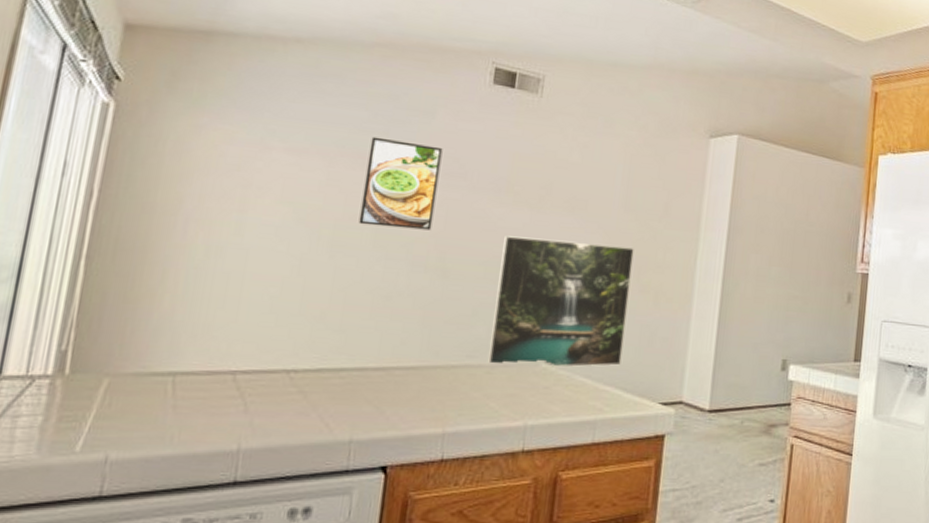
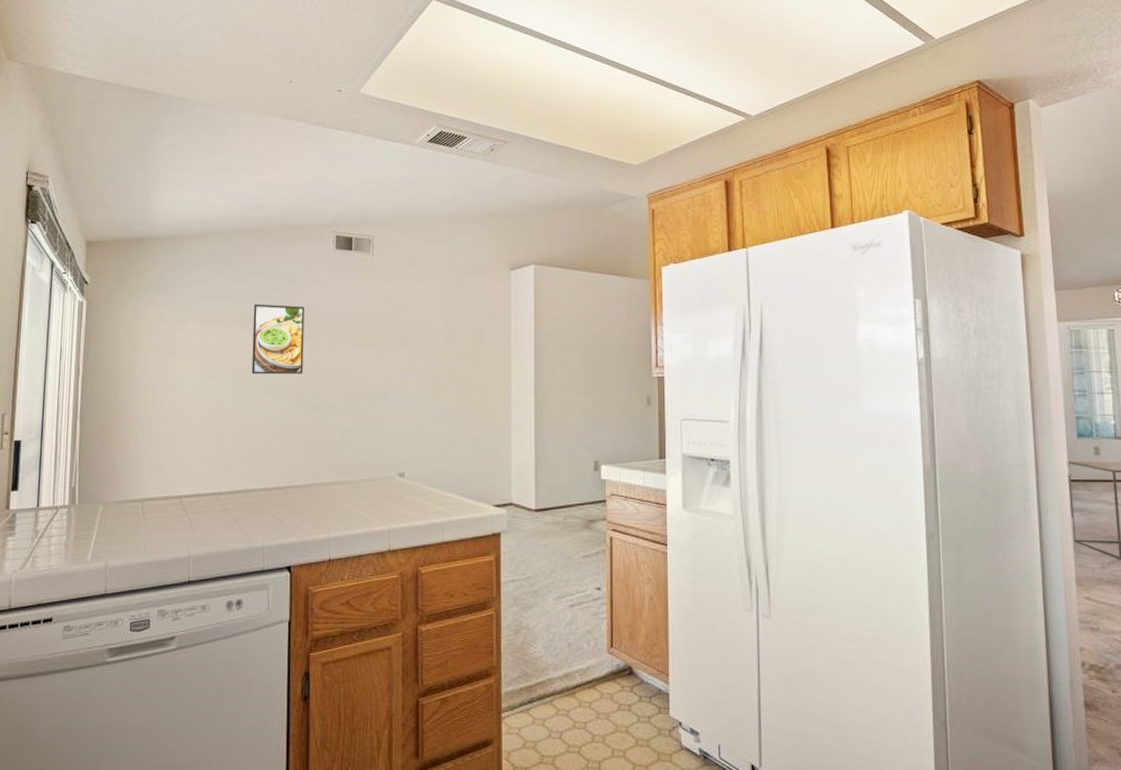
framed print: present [487,235,634,367] -> none [354,372,459,479]

